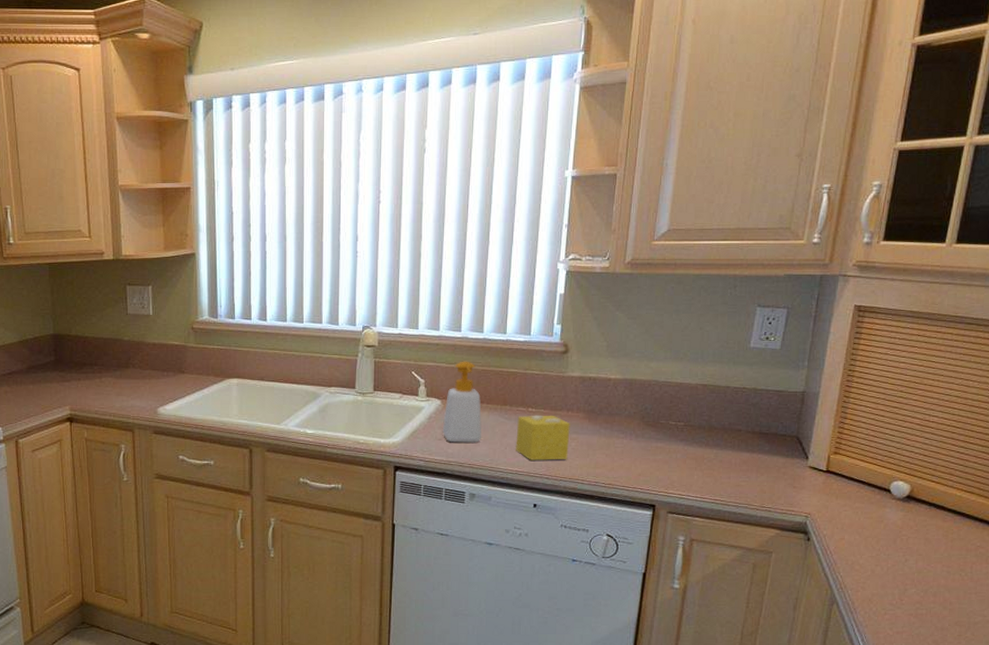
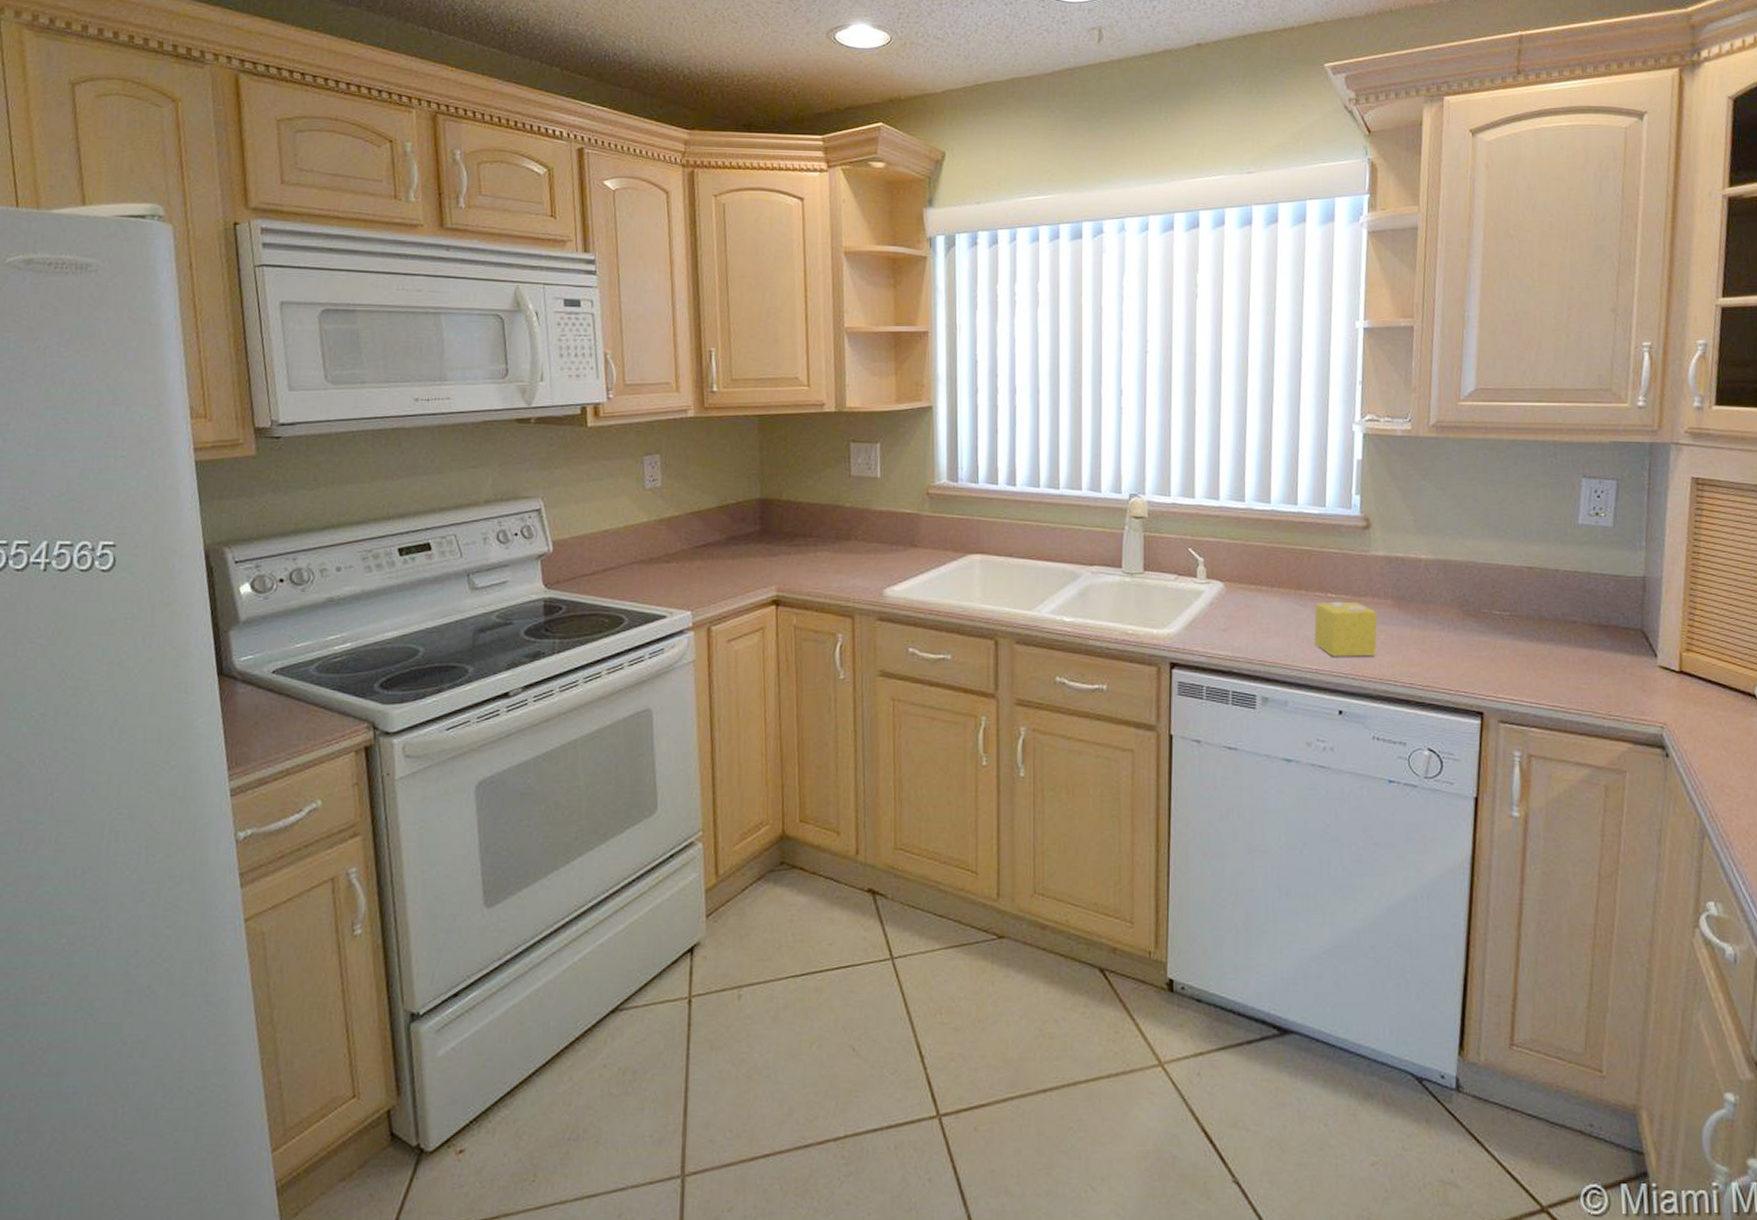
soap bottle: present [442,361,482,443] -> none [1226,536,1274,635]

